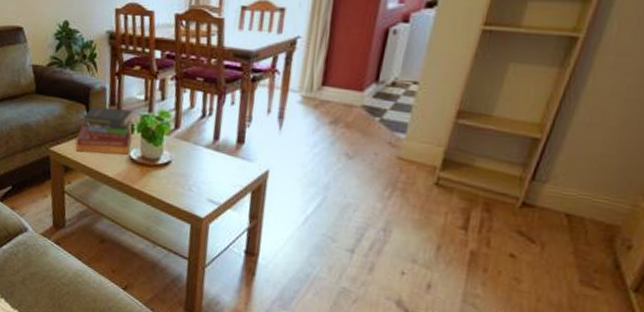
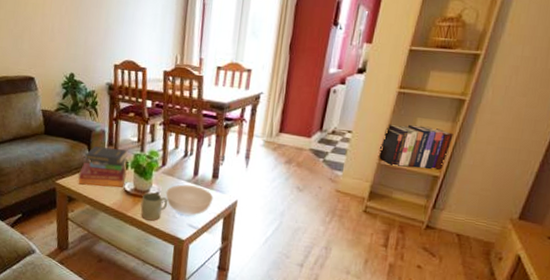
mug: none [149,160,183,195] -> present [140,192,168,221]
bowl: none [179,151,239,190] -> present [166,184,214,217]
books: none [455,71,559,130] -> present [379,124,452,170]

